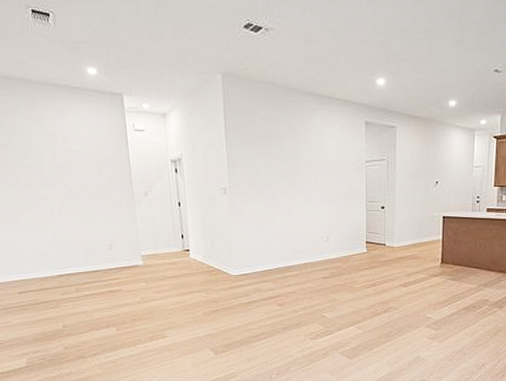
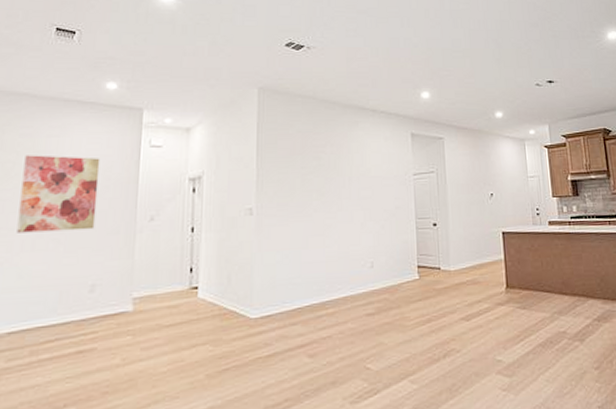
wall art: none [35,136,103,202] -> present [16,155,101,233]

